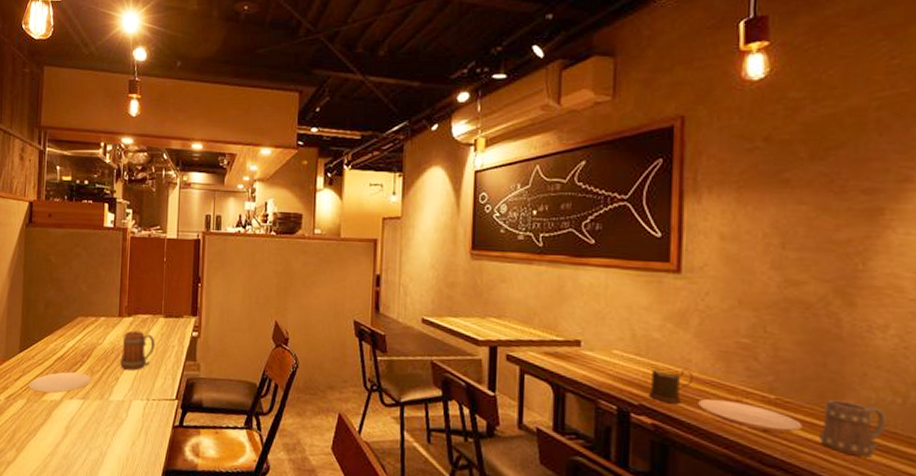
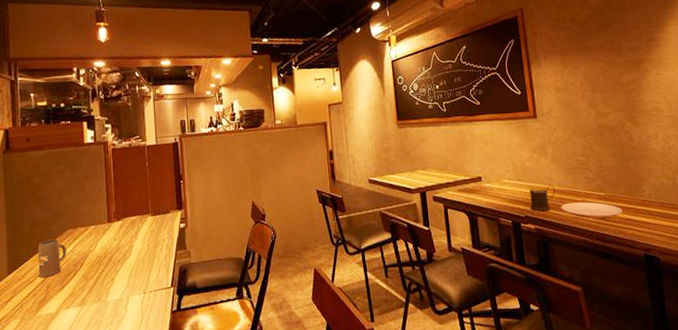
plate: present [29,372,91,394] -> none [21,281,87,310]
beer mug: none [47,324,75,363] -> present [37,239,66,278]
beer mug: present [120,330,155,370] -> none [114,232,146,270]
beer mug: present [820,399,888,458] -> none [632,188,668,224]

